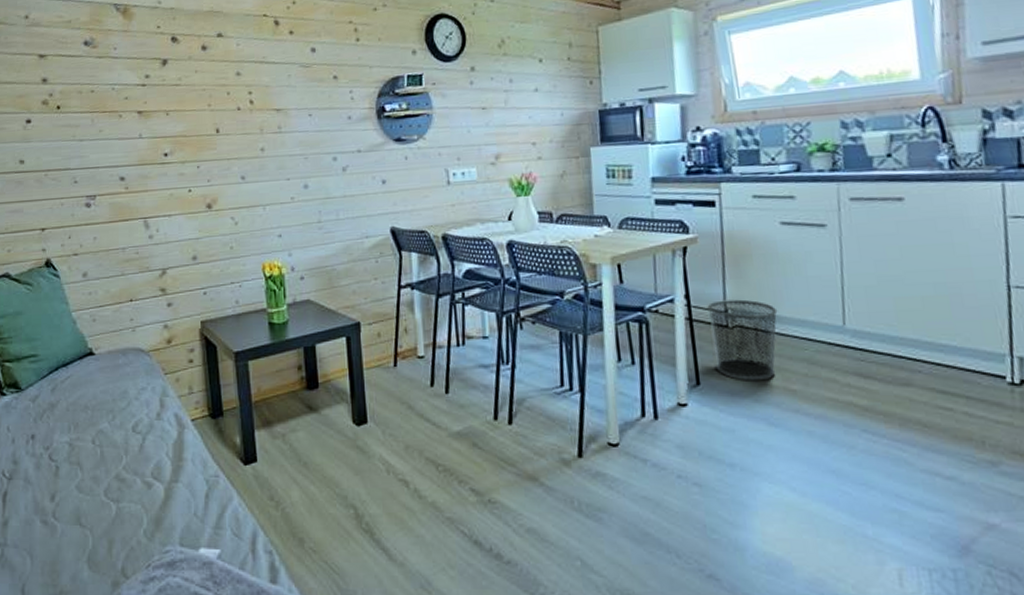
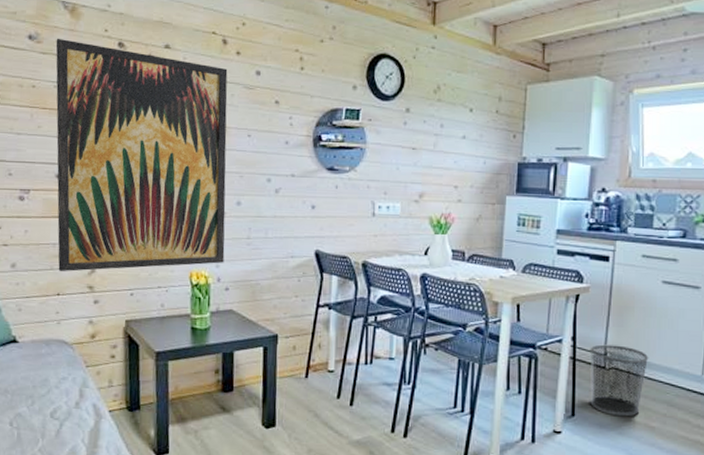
wall art: none [111,40,297,277] -> present [55,38,228,272]

